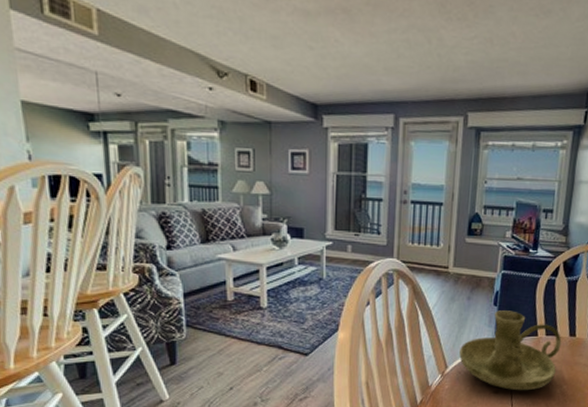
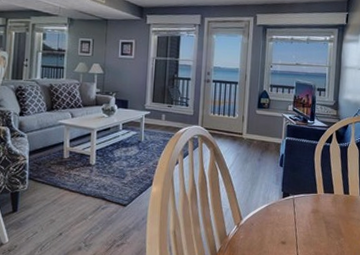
candle holder: present [459,310,562,391] -> none [252,171,338,242]

